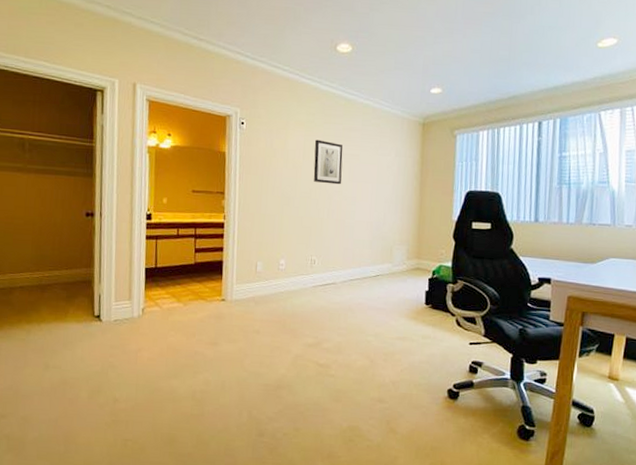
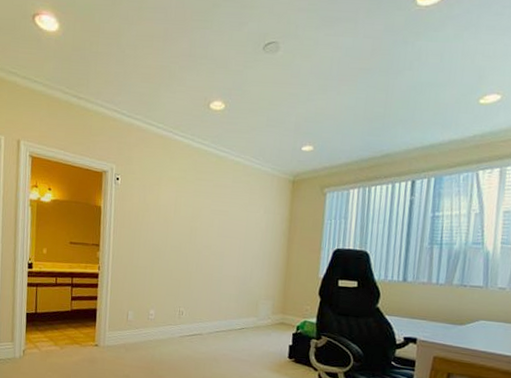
wall art: present [313,139,343,185] -> none [184,195,213,240]

